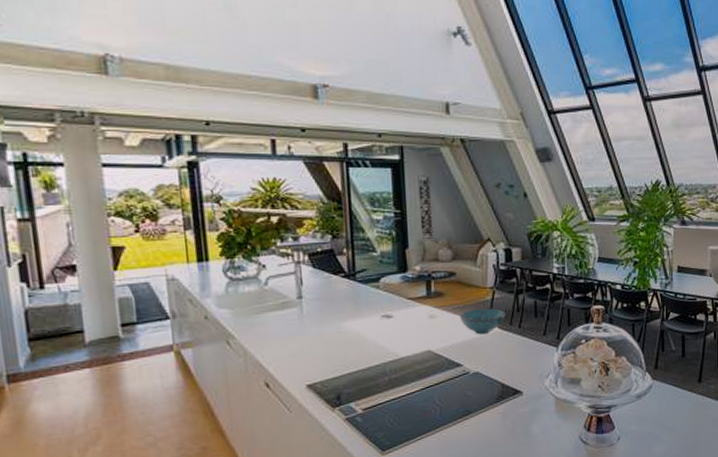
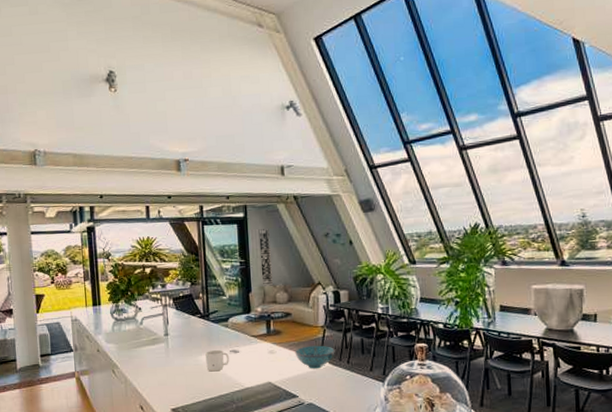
mug: none [351,314,381,340] -> present [205,349,229,372]

